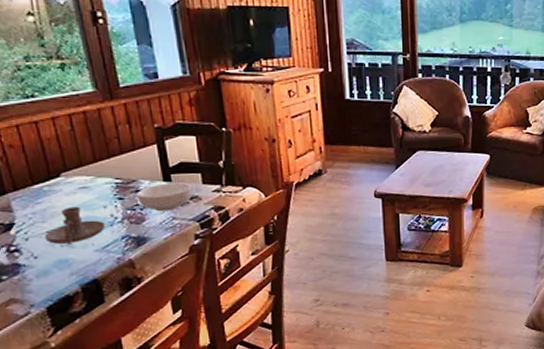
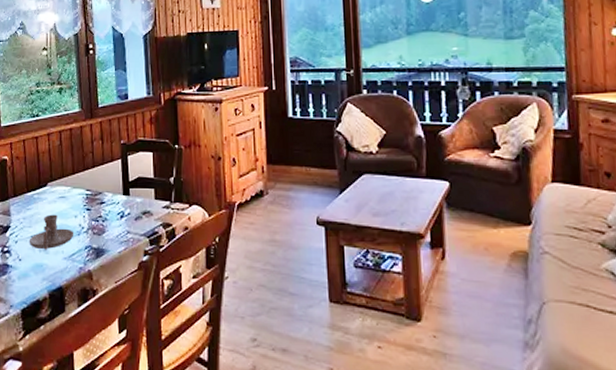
cereal bowl: present [137,182,193,212] -> none [101,197,146,225]

